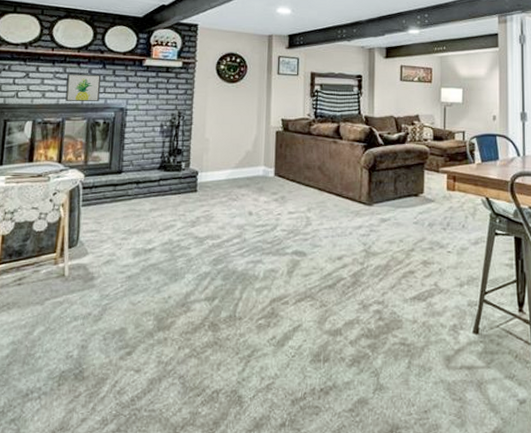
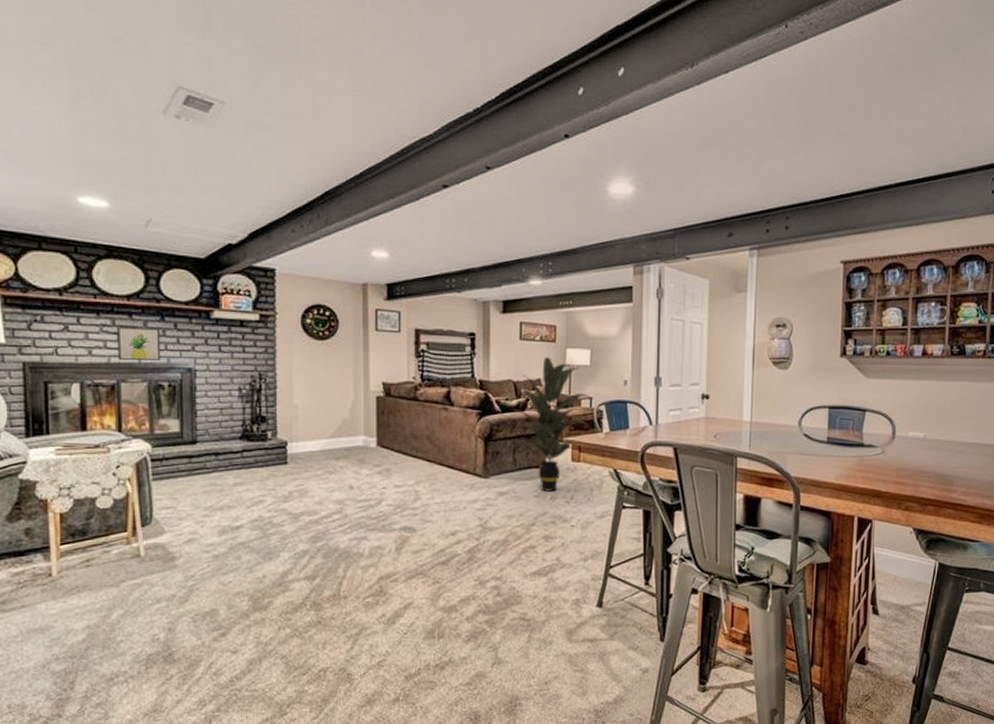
indoor plant: none [393,95,465,220] -> present [512,356,593,493]

